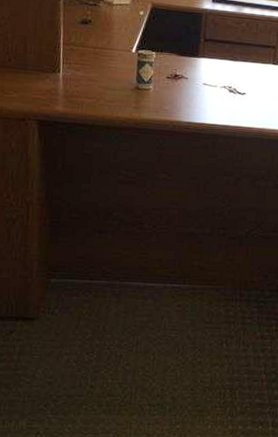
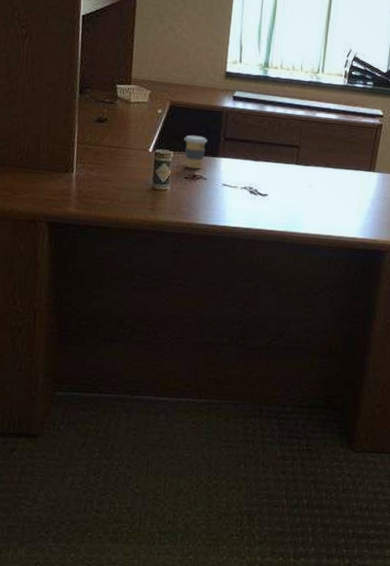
coffee cup: none [165,36,189,69] -> present [184,135,208,169]

